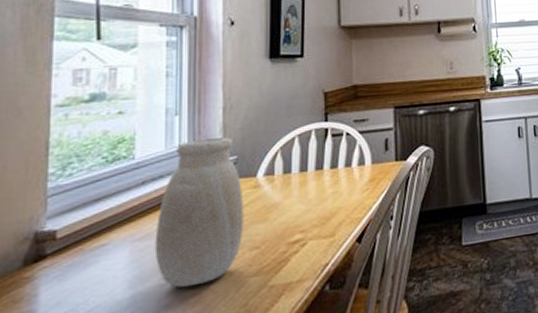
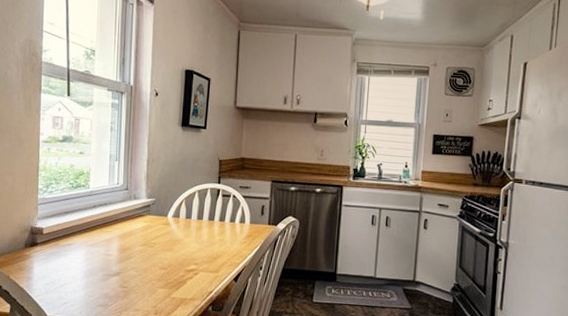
vase: present [56,137,244,288] -> none [43,179,158,285]

